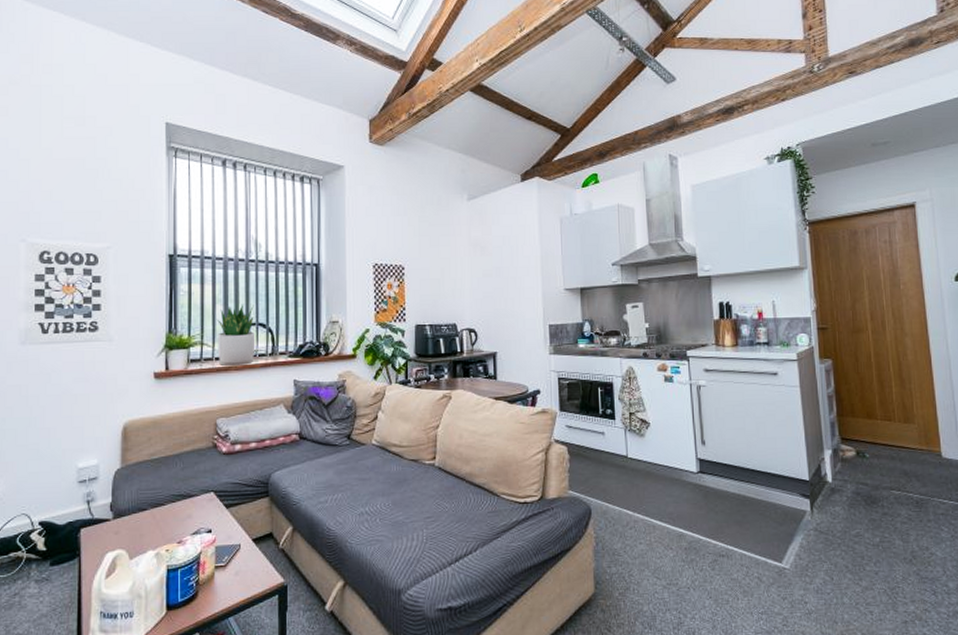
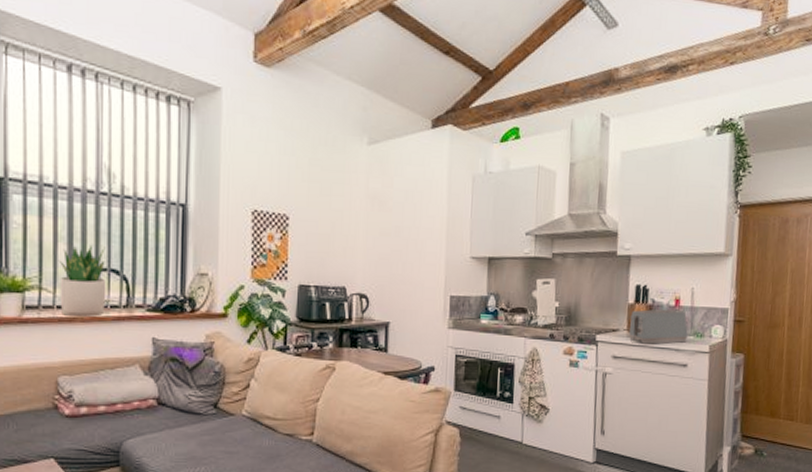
toaster: none [716,322,774,357] -> present [628,309,688,345]

